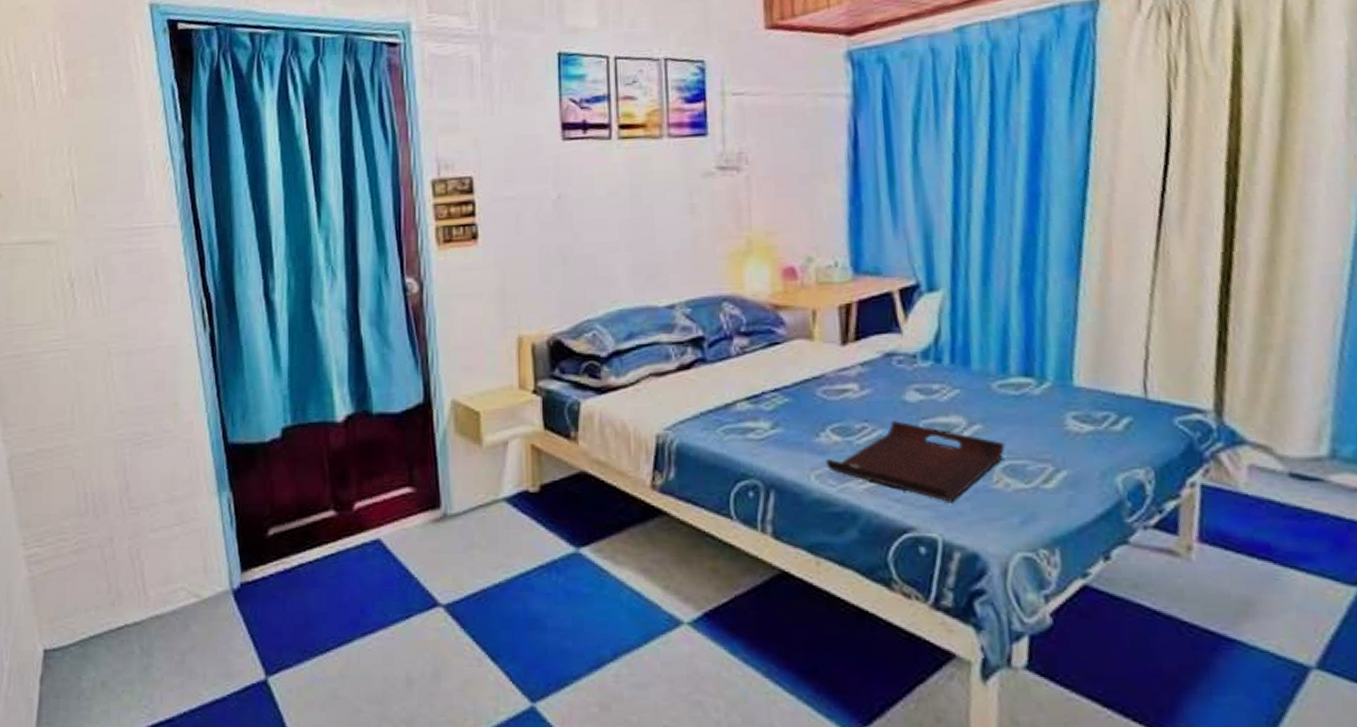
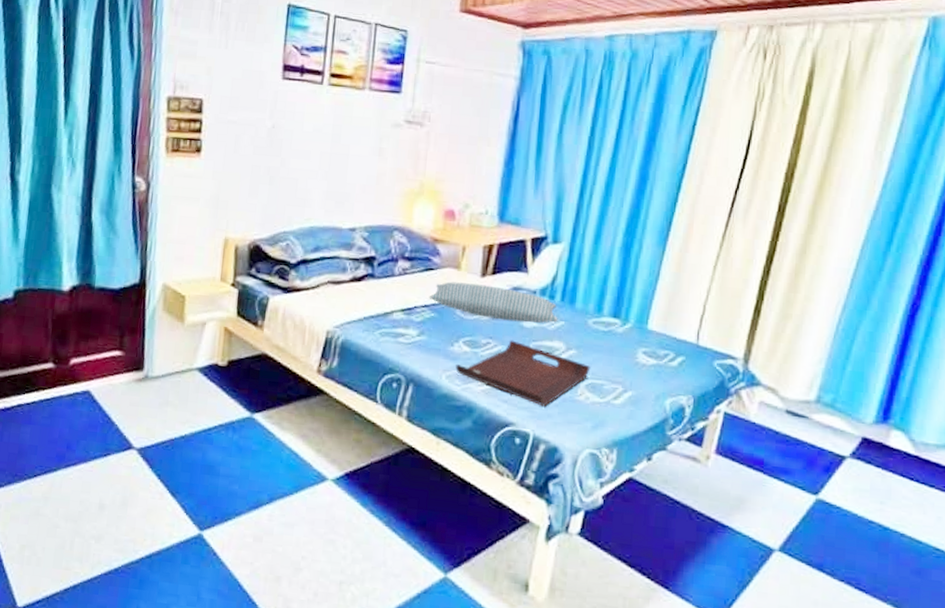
pillow: none [778,354,951,397] -> present [429,281,558,323]

